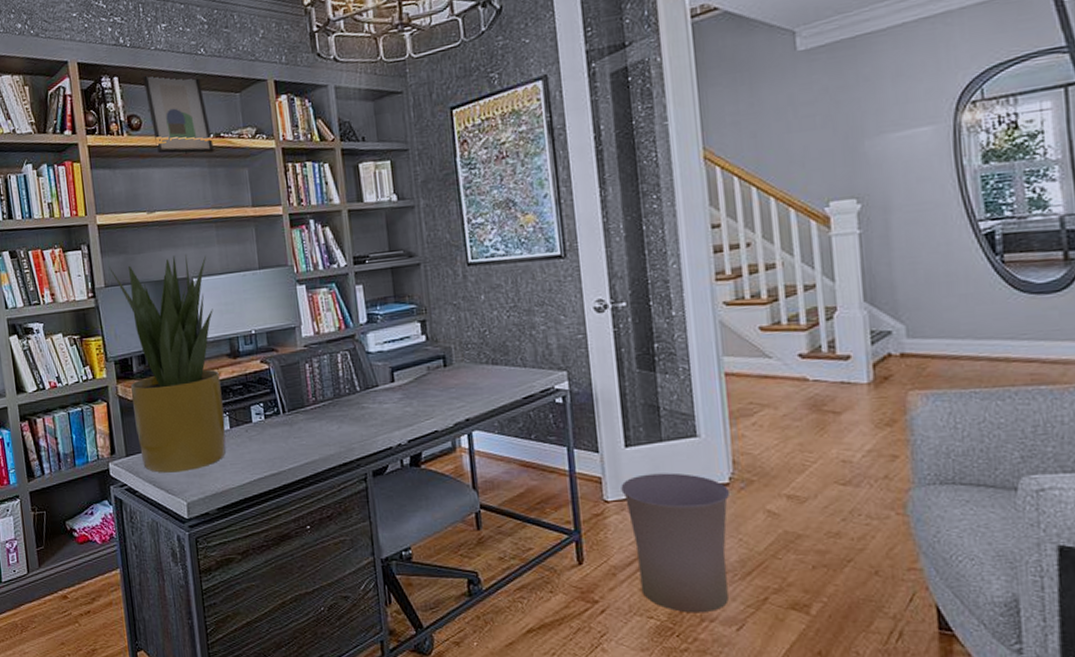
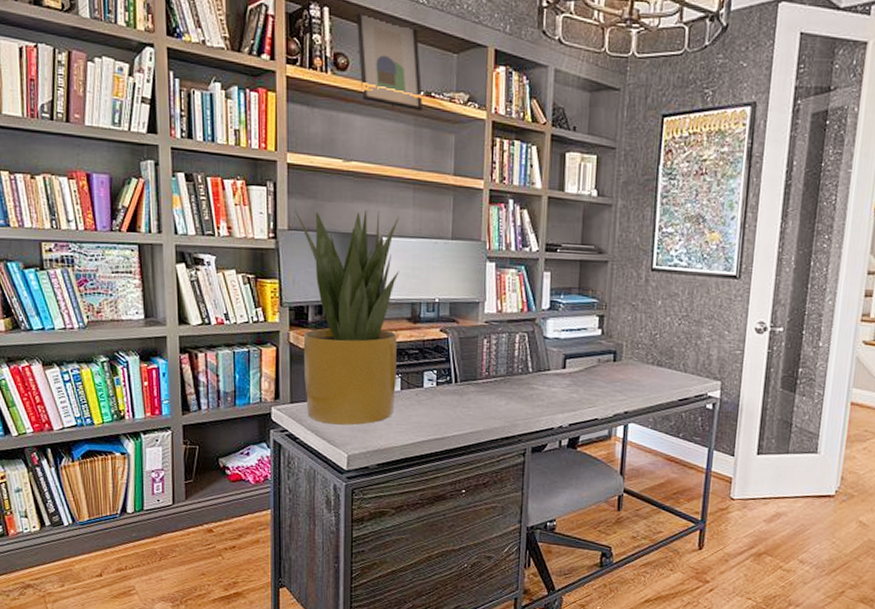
waste bin: present [621,472,729,613] -> none [746,479,833,599]

